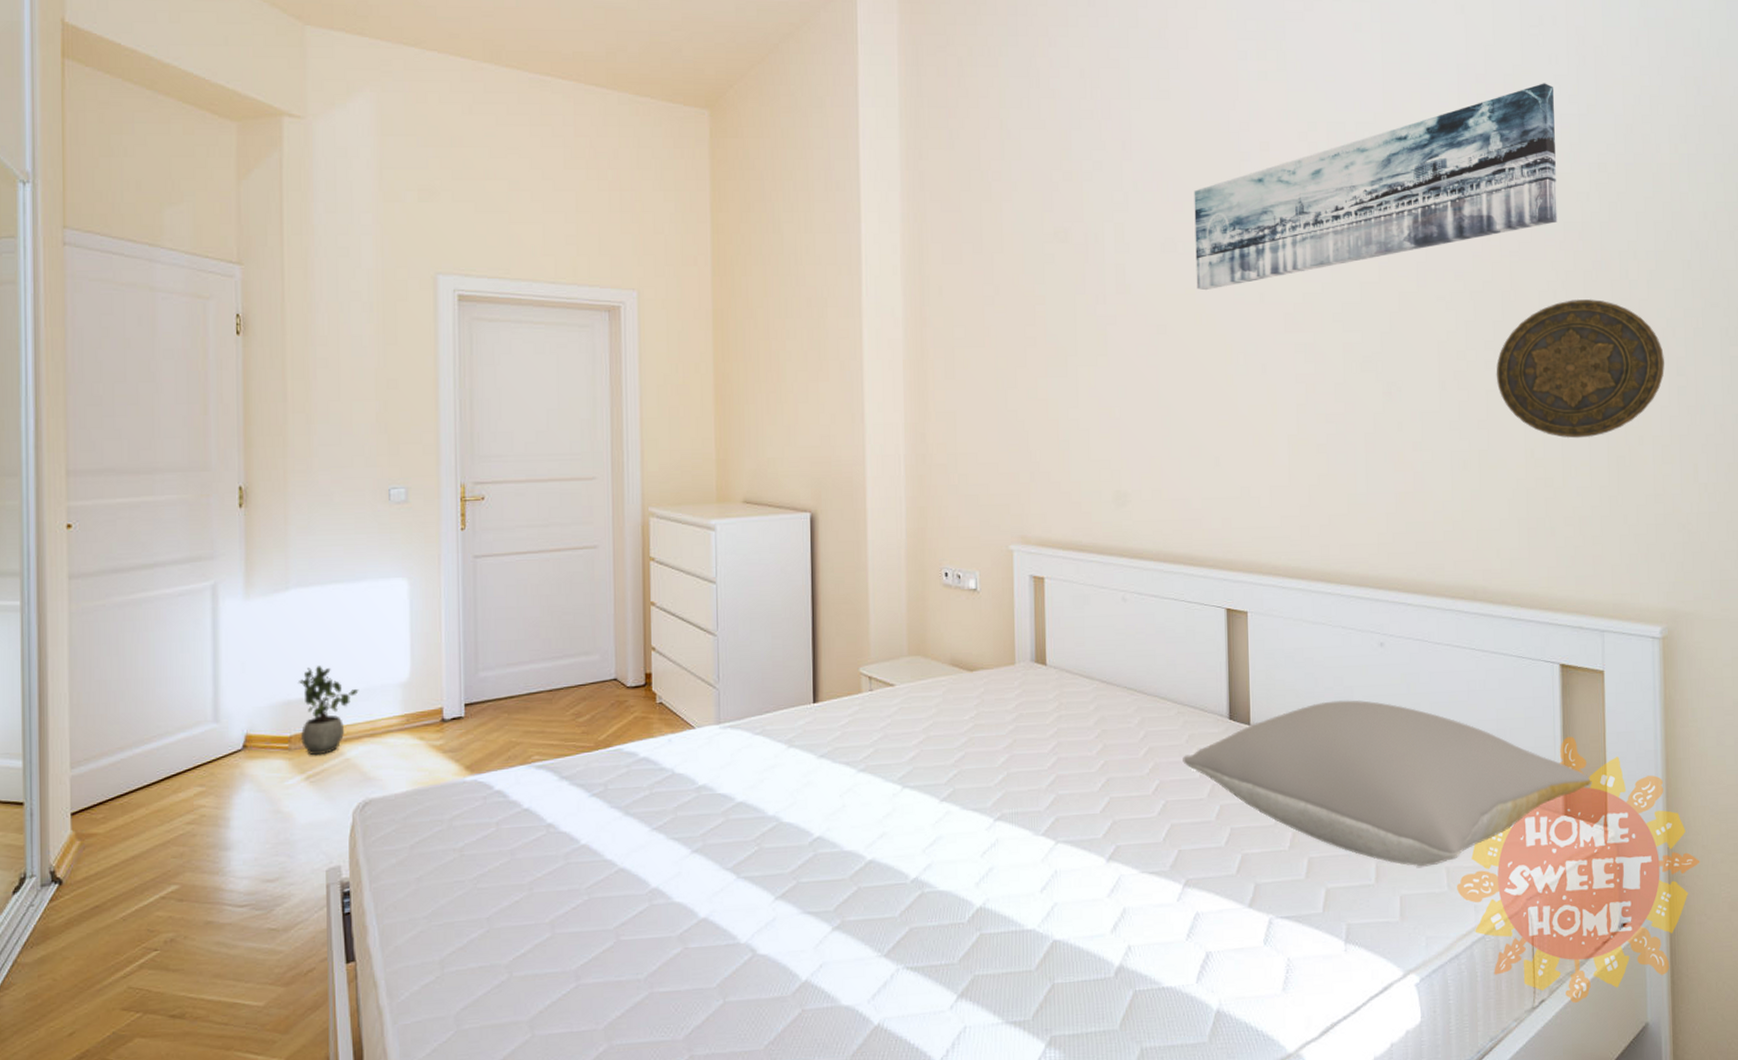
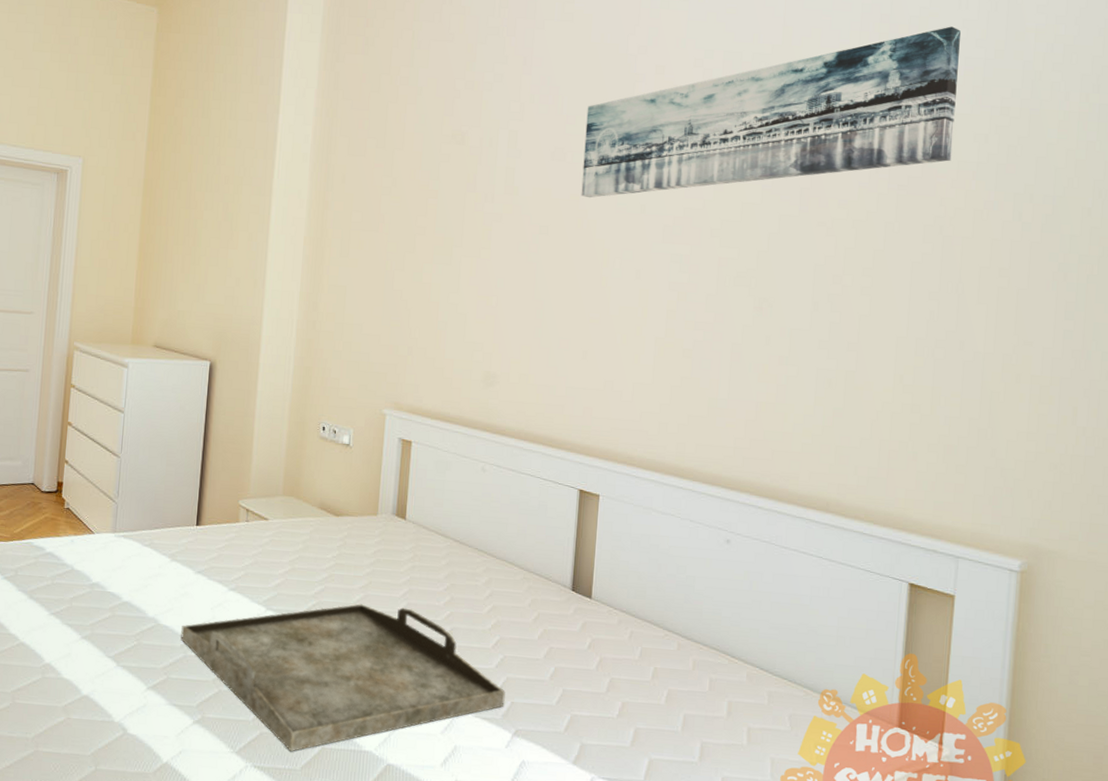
serving tray: none [808,763,1172,945] -> present [181,604,505,752]
pillow: present [1183,700,1592,867] -> none [523,587,931,754]
decorative plate: present [1496,298,1665,439] -> none [871,236,1052,371]

